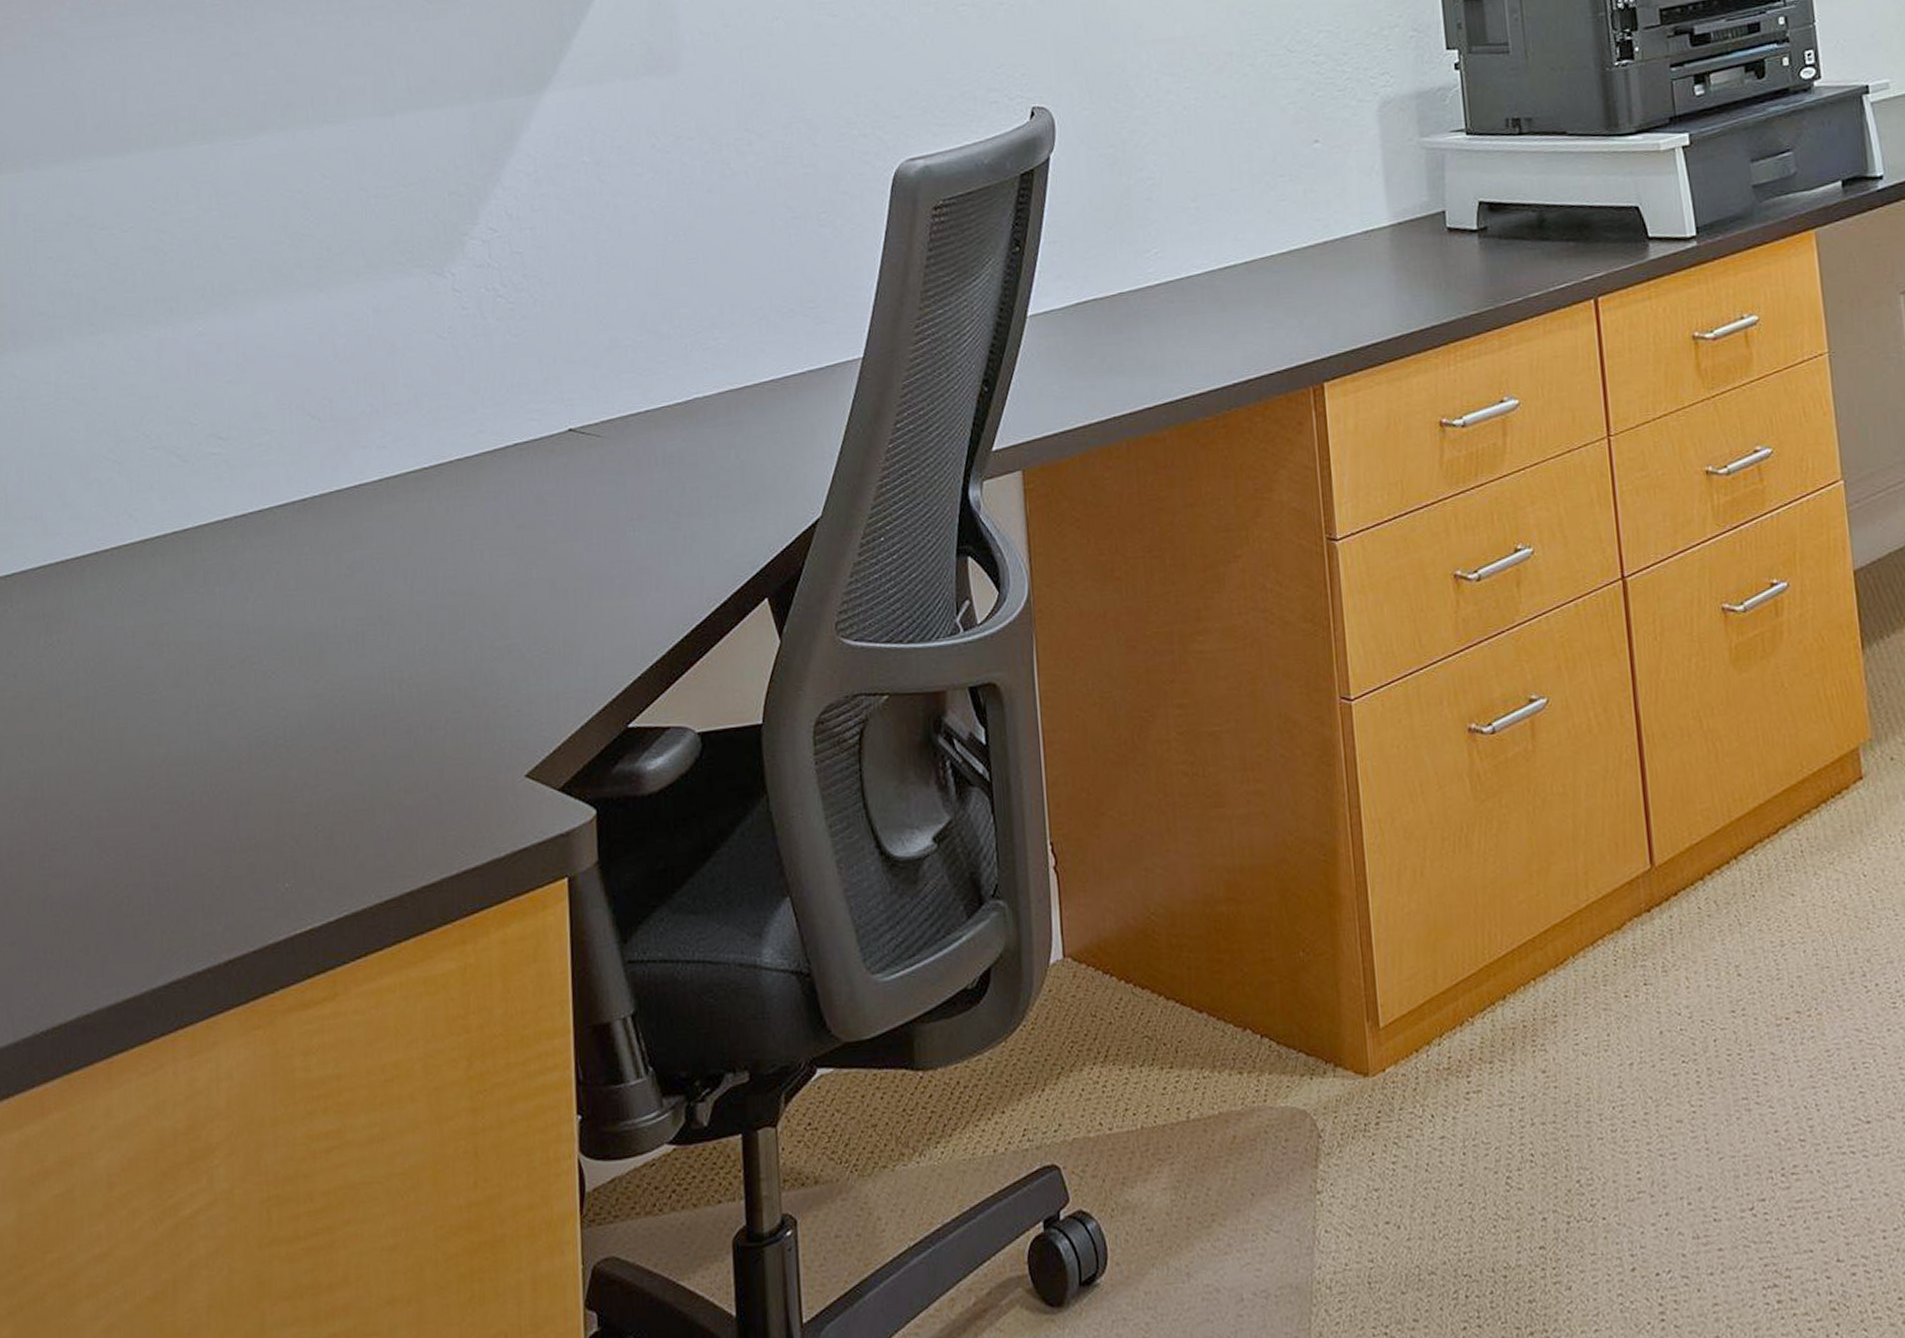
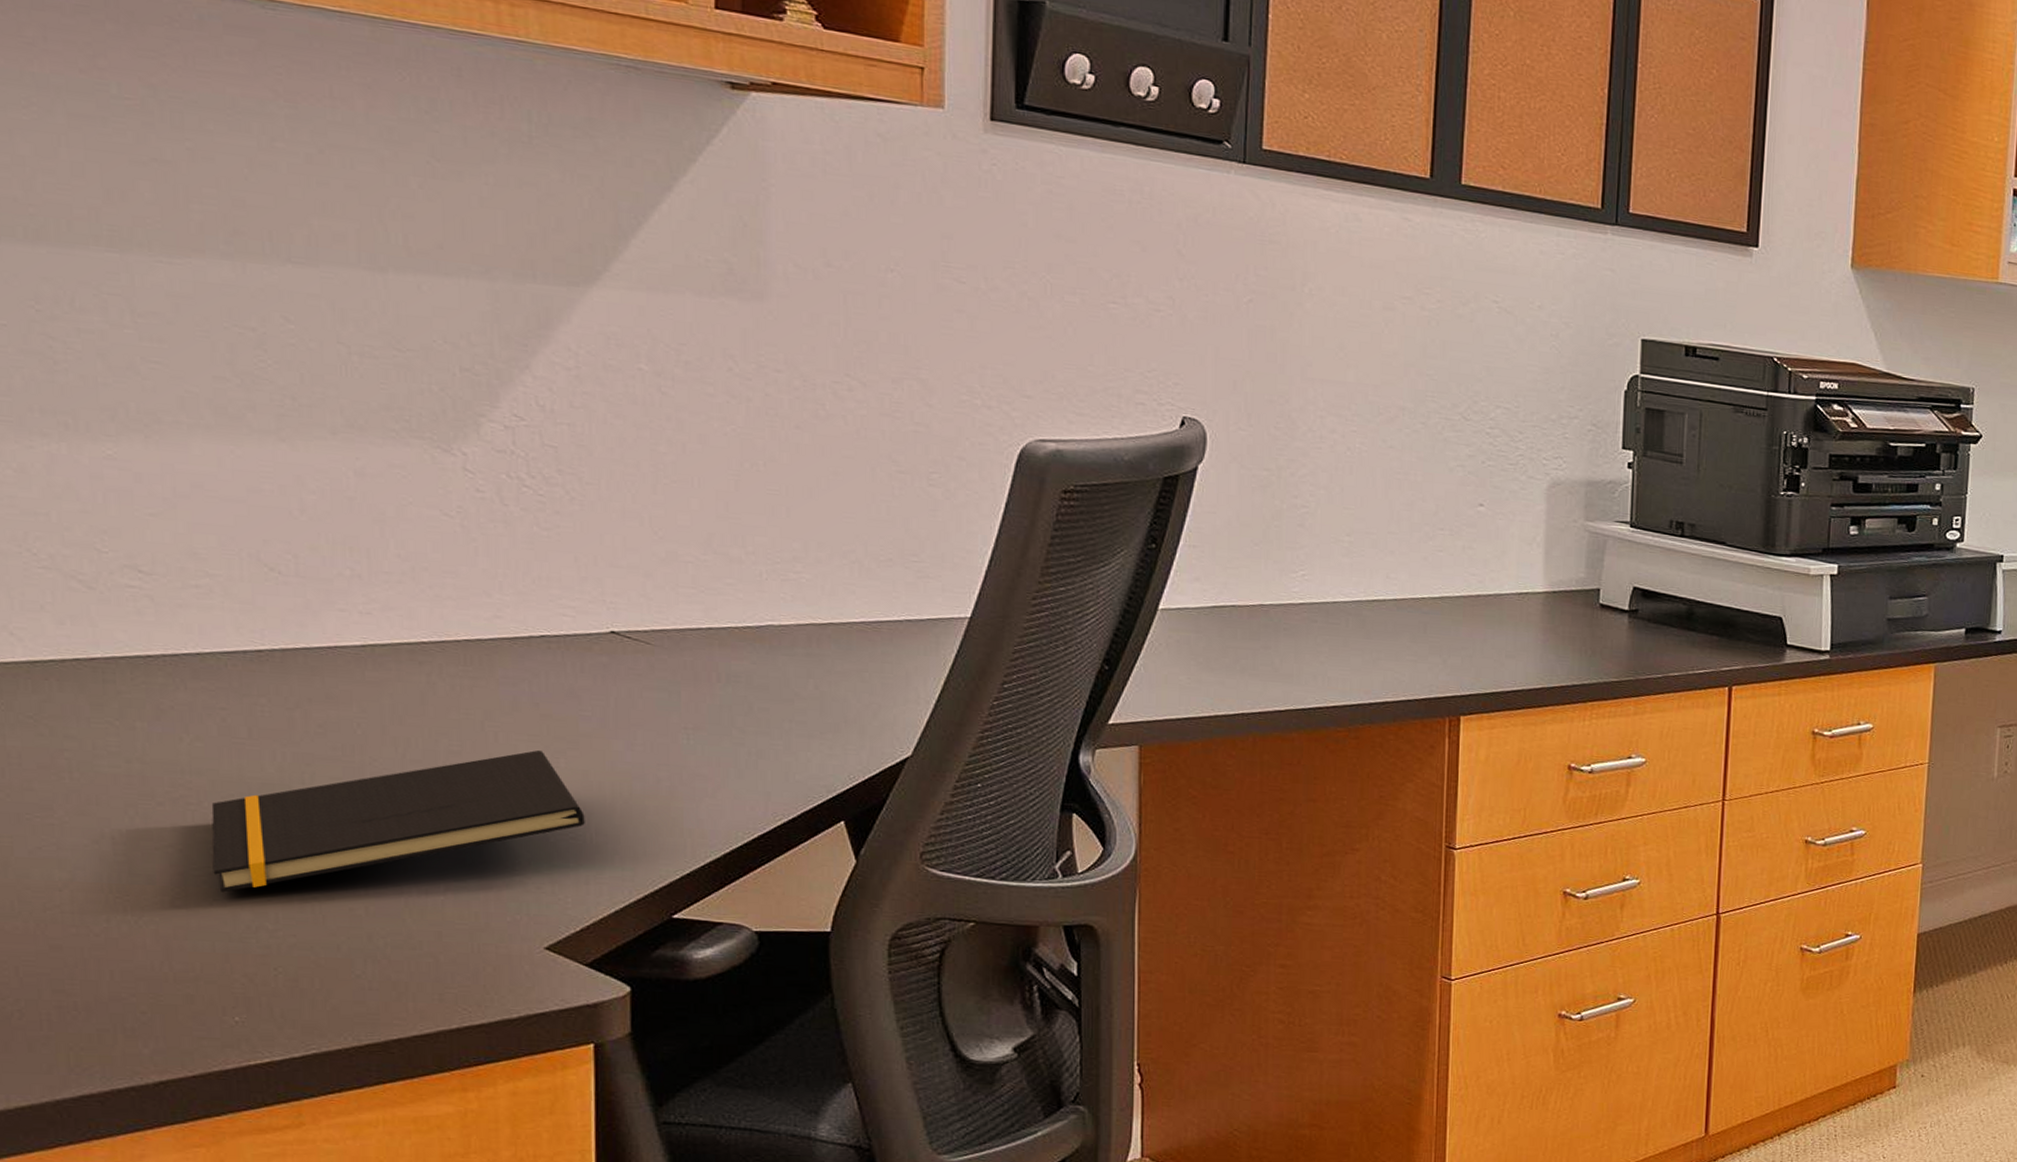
notepad: none [269,564,554,752] -> present [211,750,585,893]

